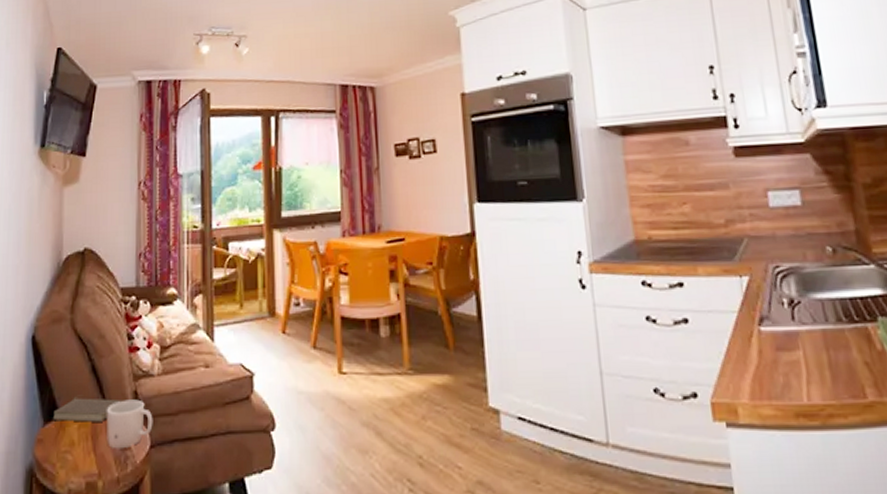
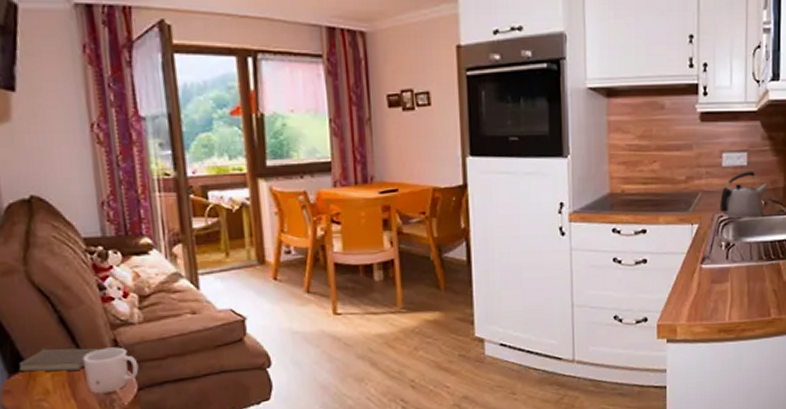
kettle: none [772,211,835,270] -> present [720,171,769,219]

